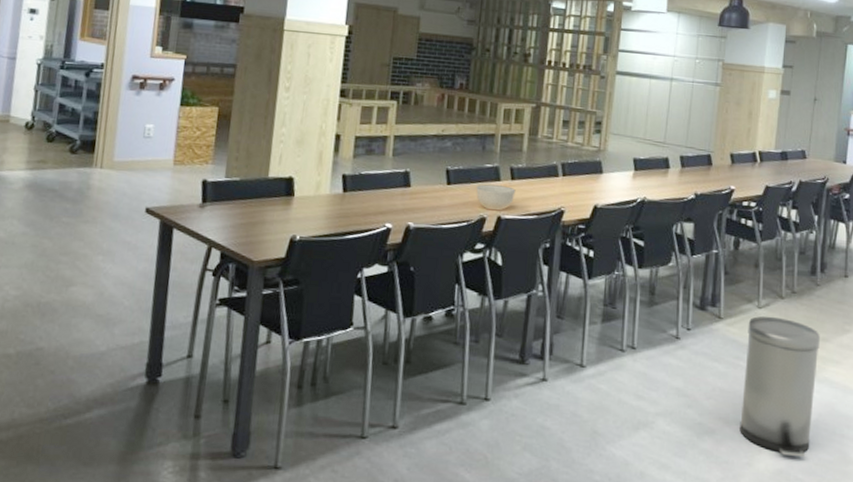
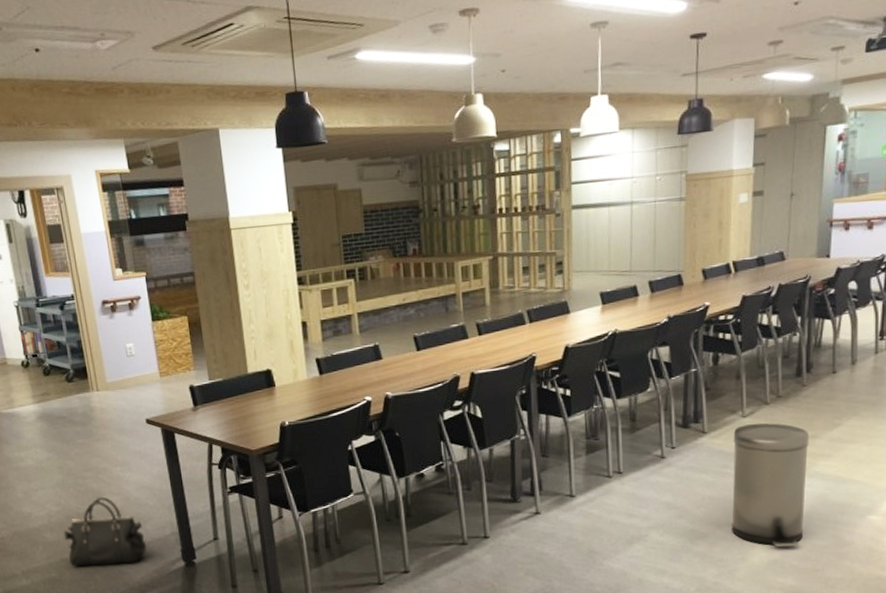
shoulder bag: none [12,286,110,371] -> present [63,496,147,567]
books: none [31,91,72,119] -> present [20,329,58,355]
bowl: present [476,184,516,211] -> none [446,342,485,368]

